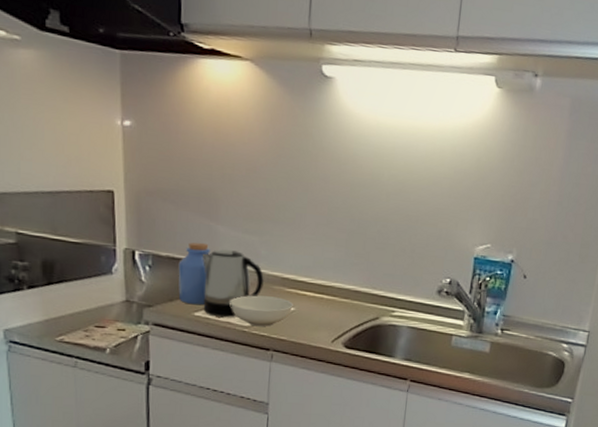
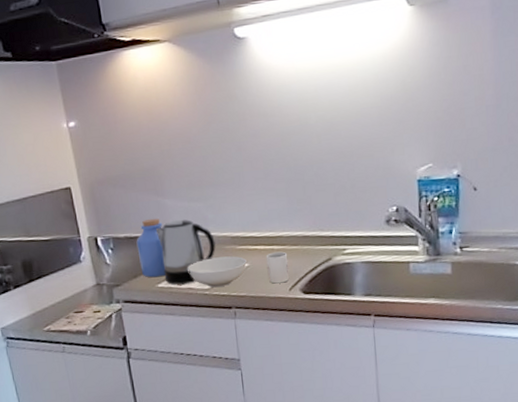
mug: none [312,301,336,334] -> present [266,251,290,284]

